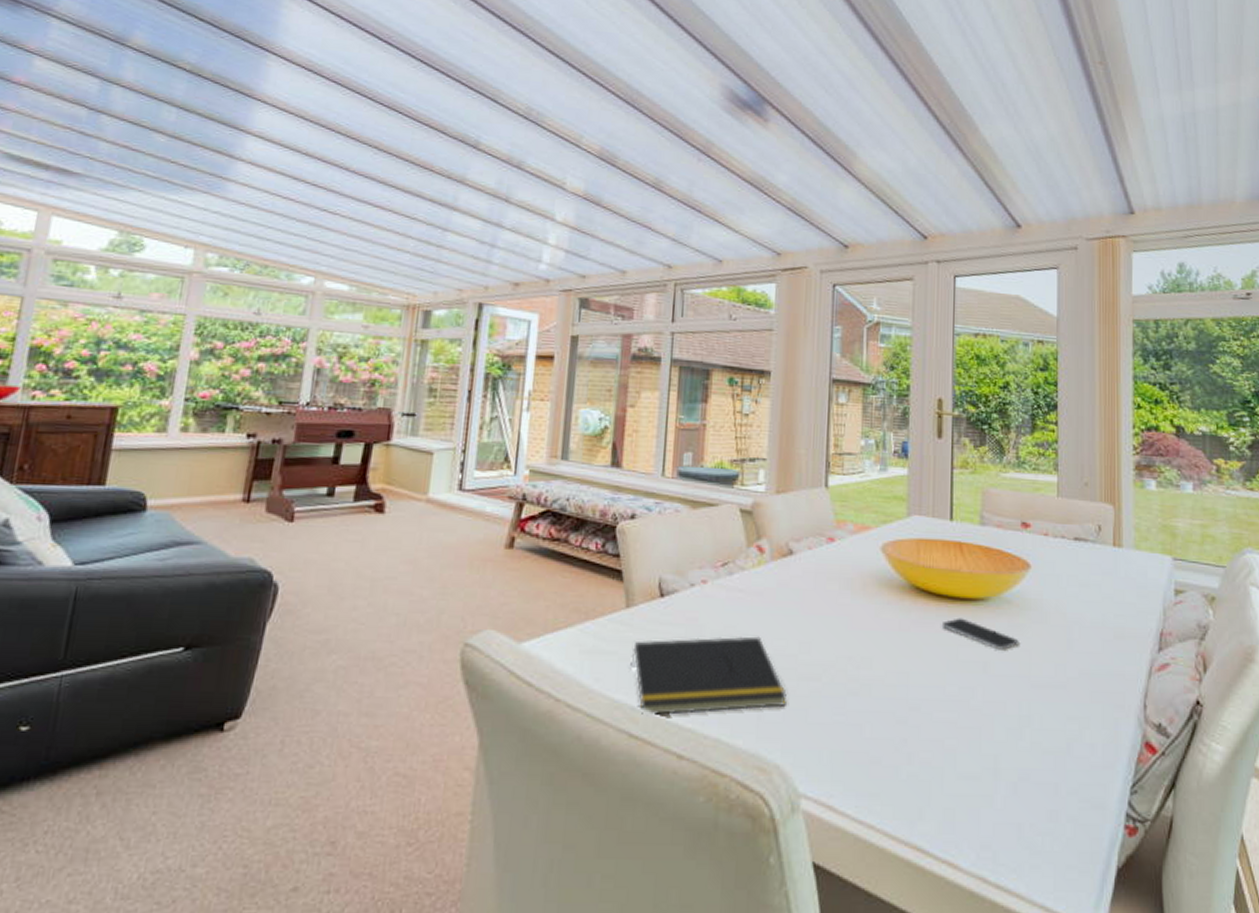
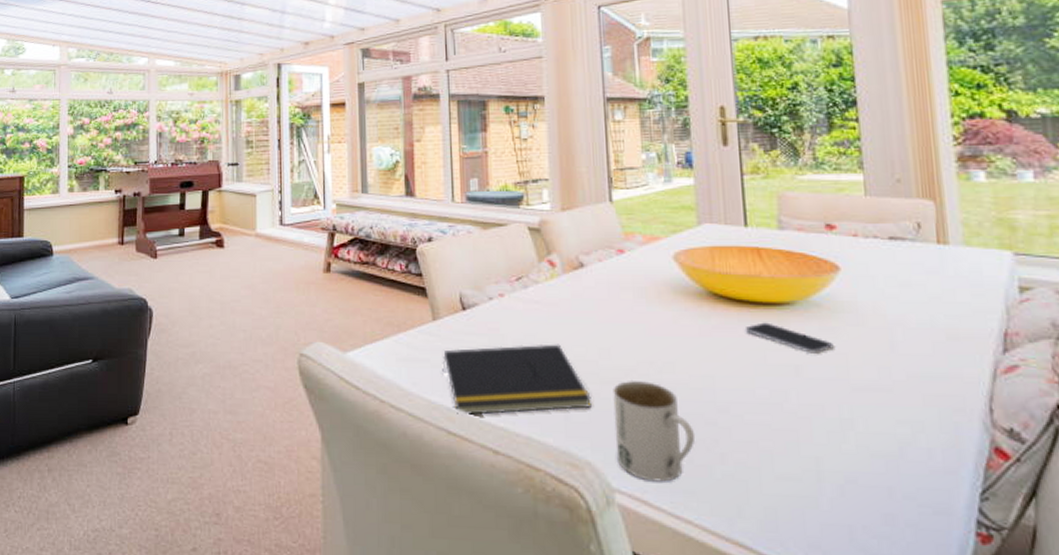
mug: none [806,675,886,785] -> present [613,379,696,482]

